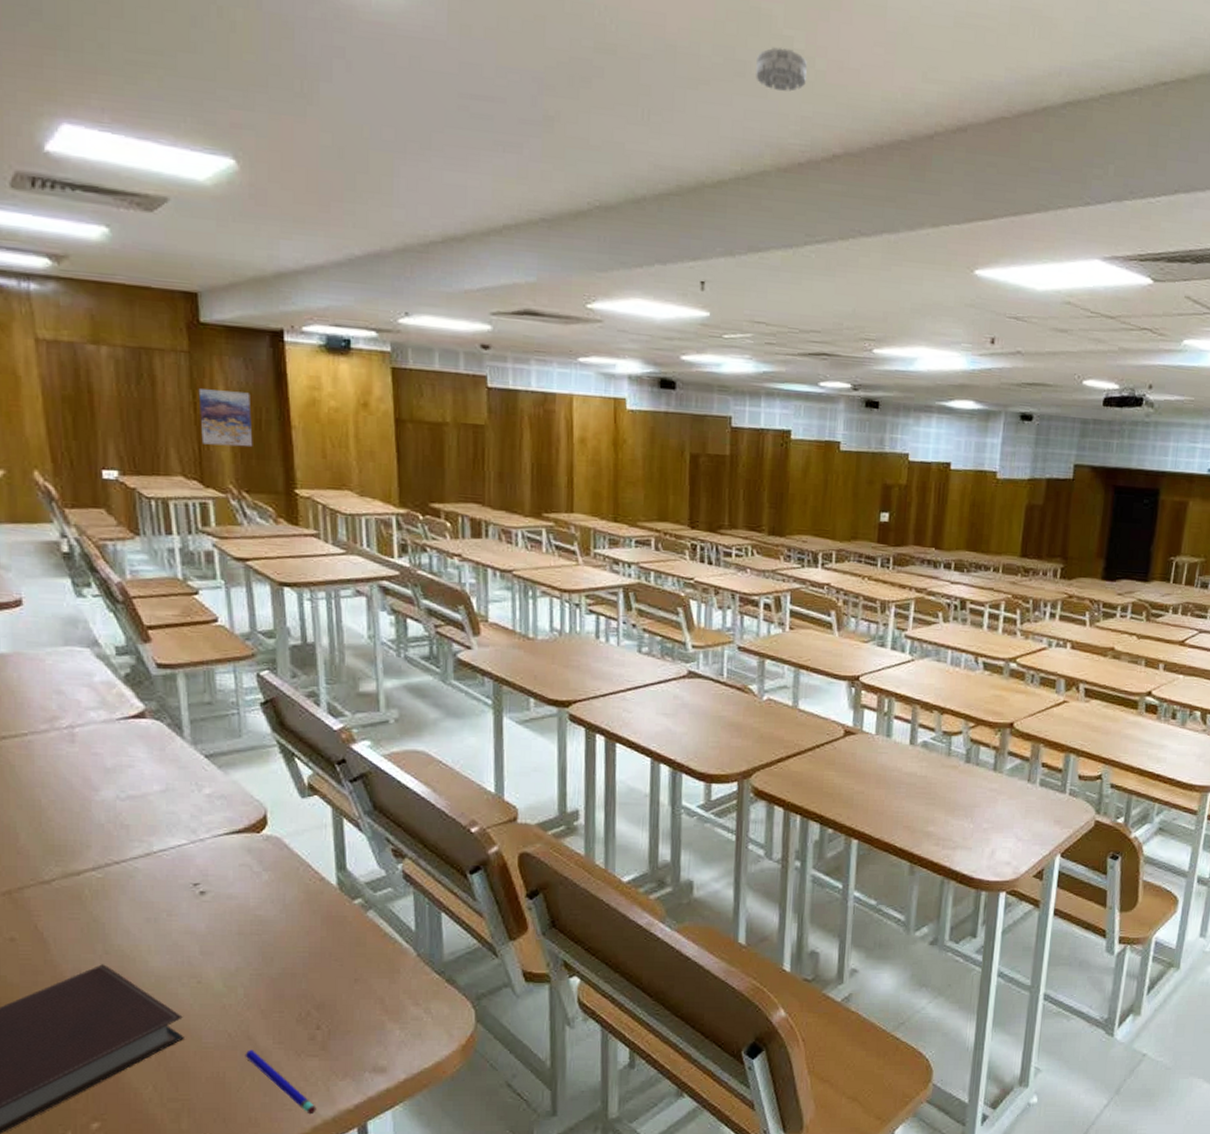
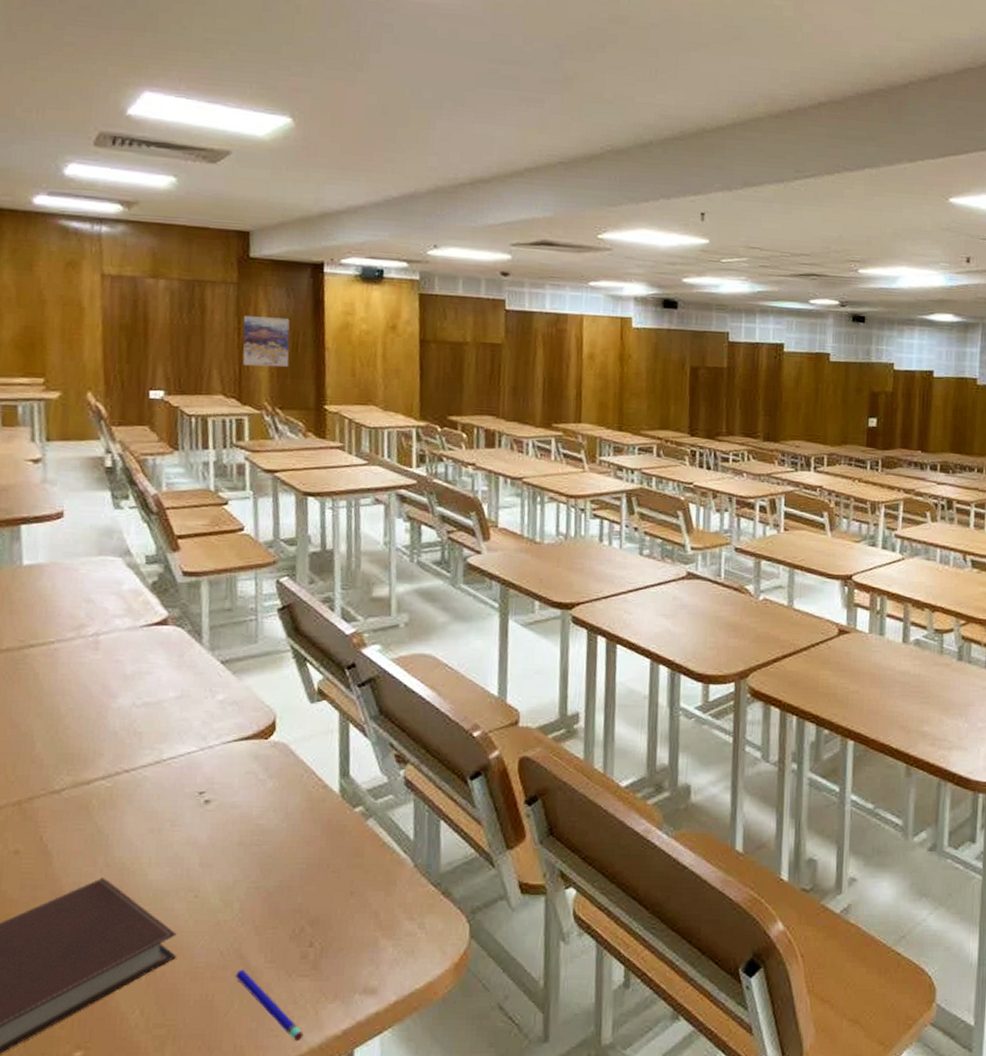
smoke detector: present [755,47,807,92] -> none [749,15,795,52]

